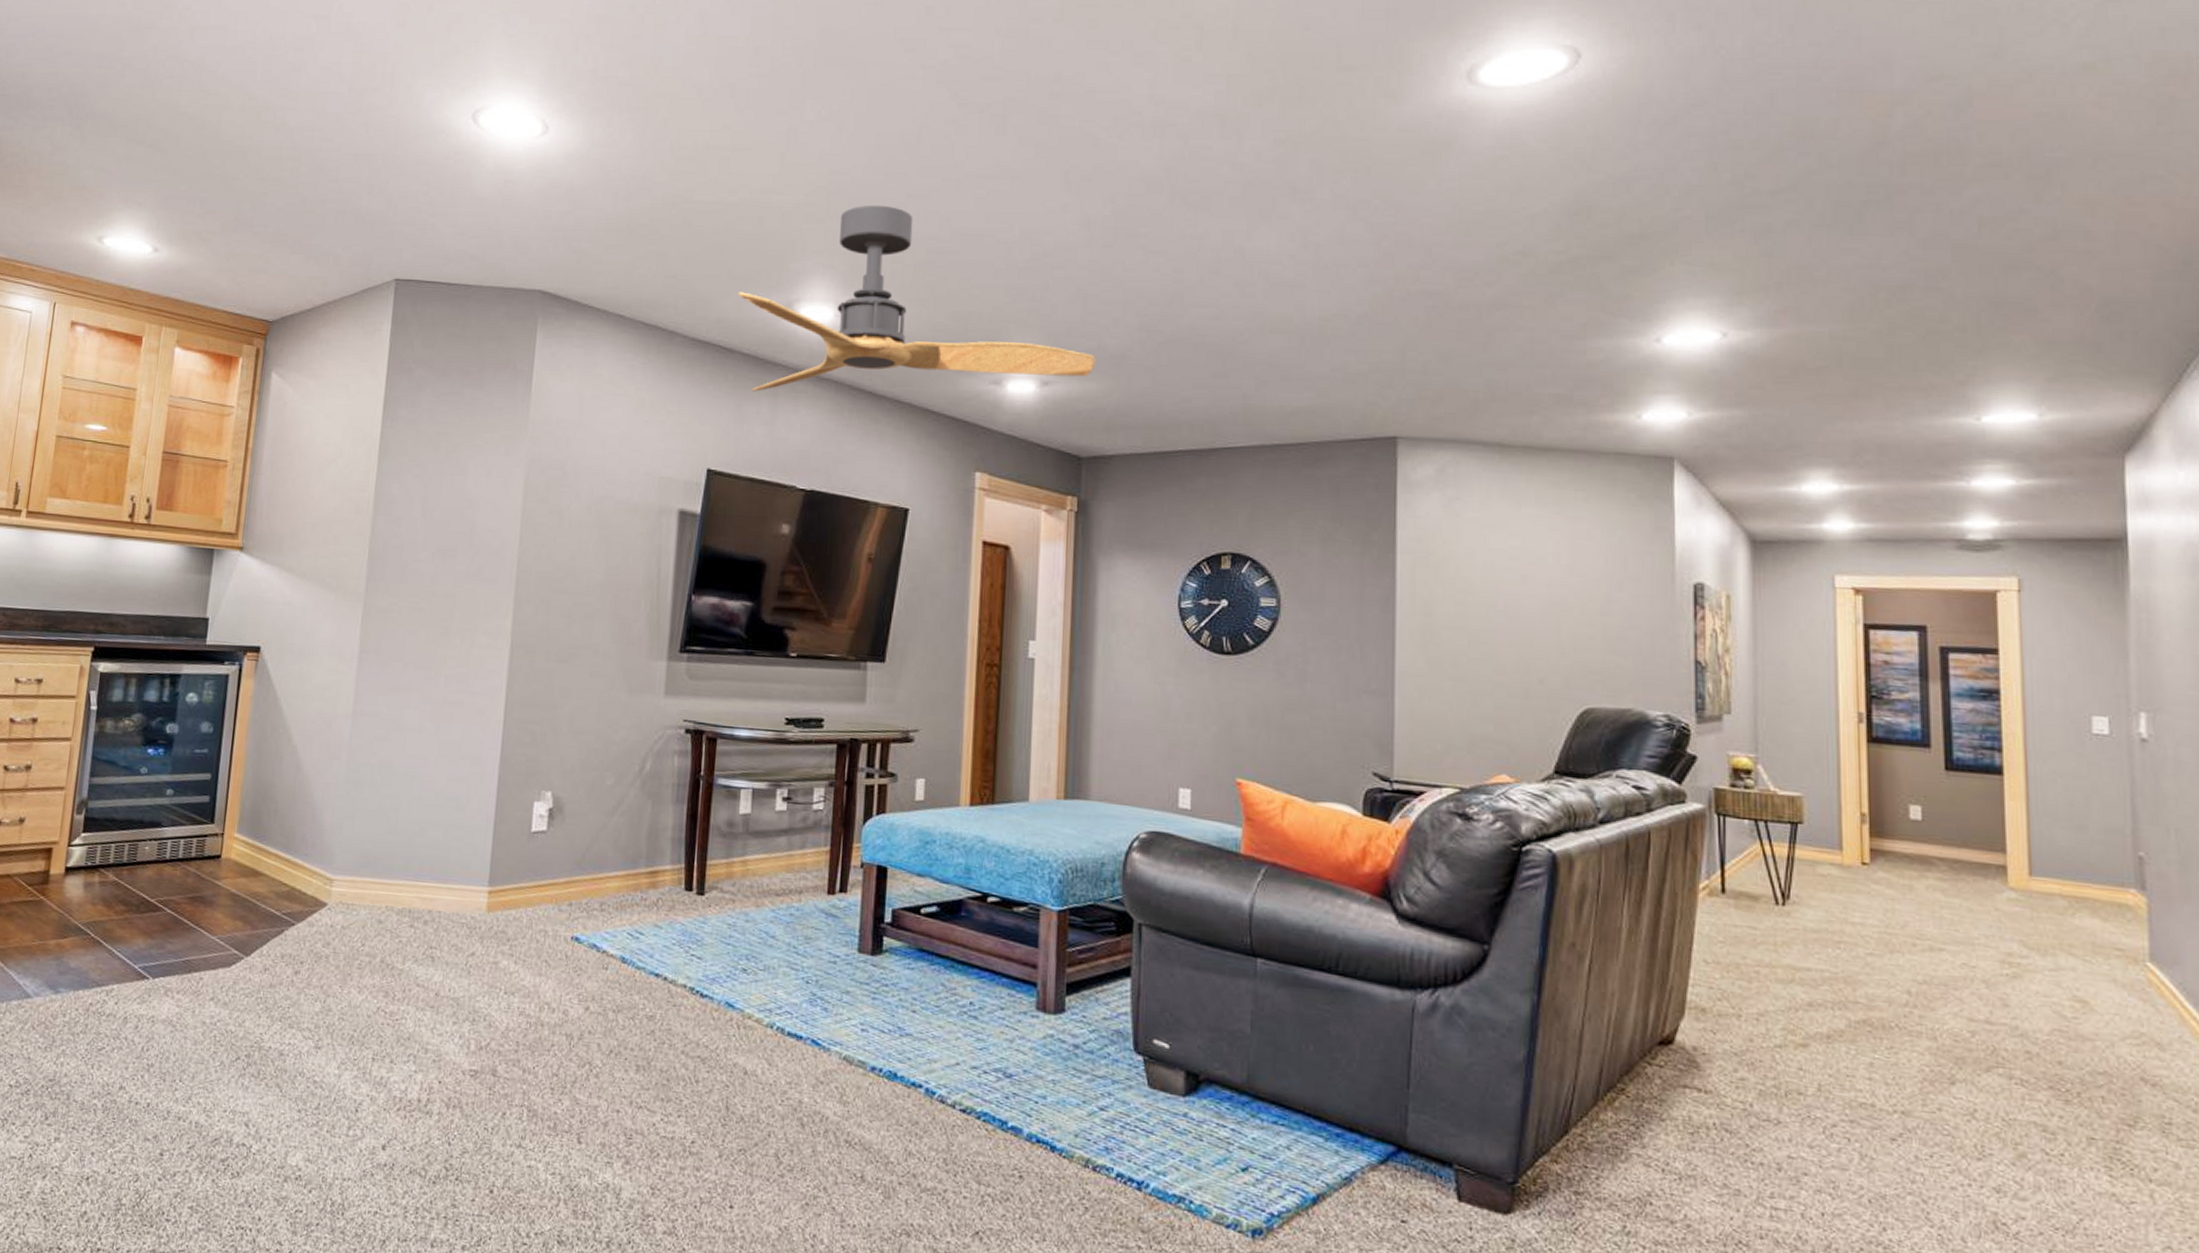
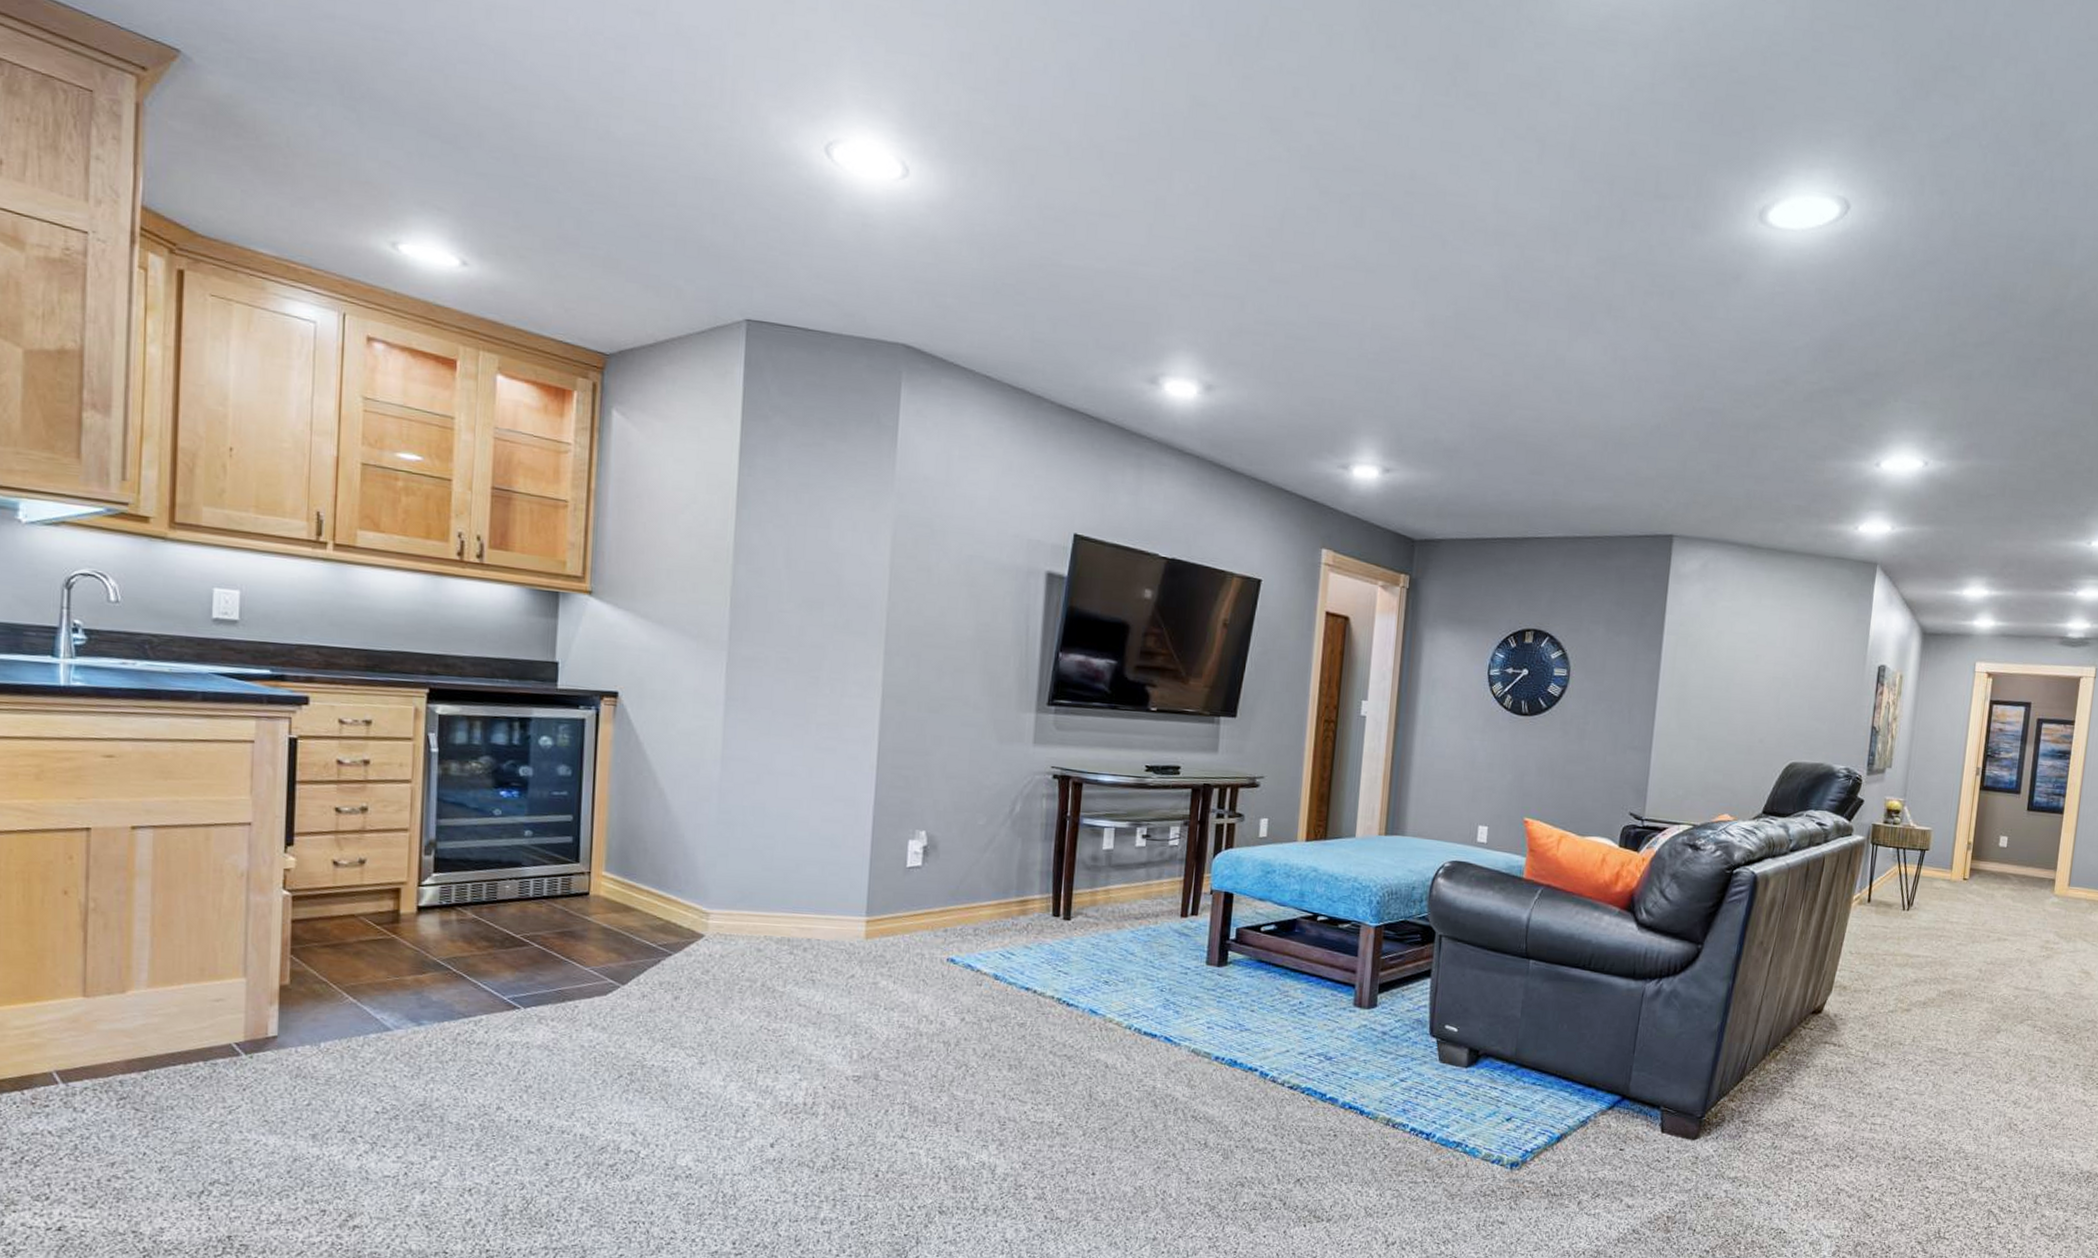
ceiling fan: present [738,205,1095,392] -> none [1105,285,1432,467]

